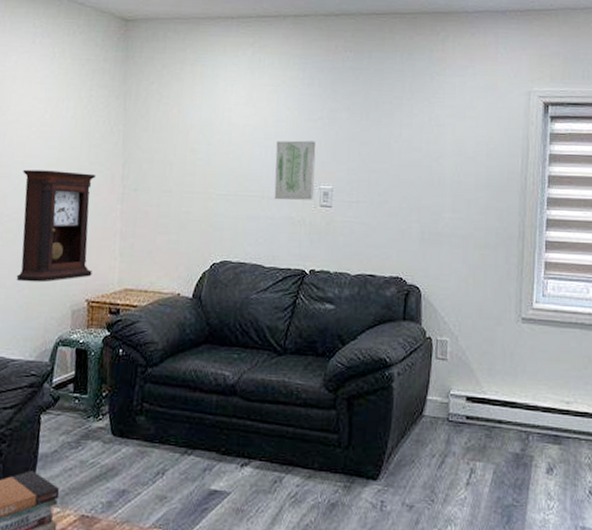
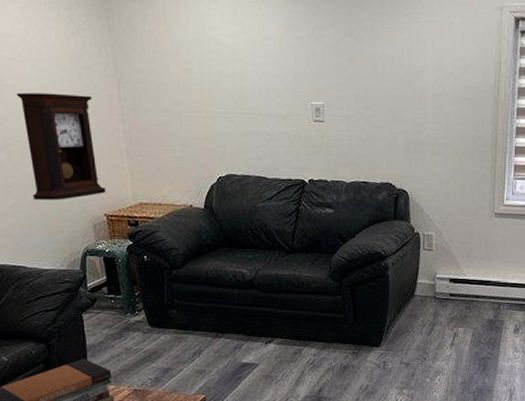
wall art: present [274,140,316,200] -> none [266,58,307,117]

